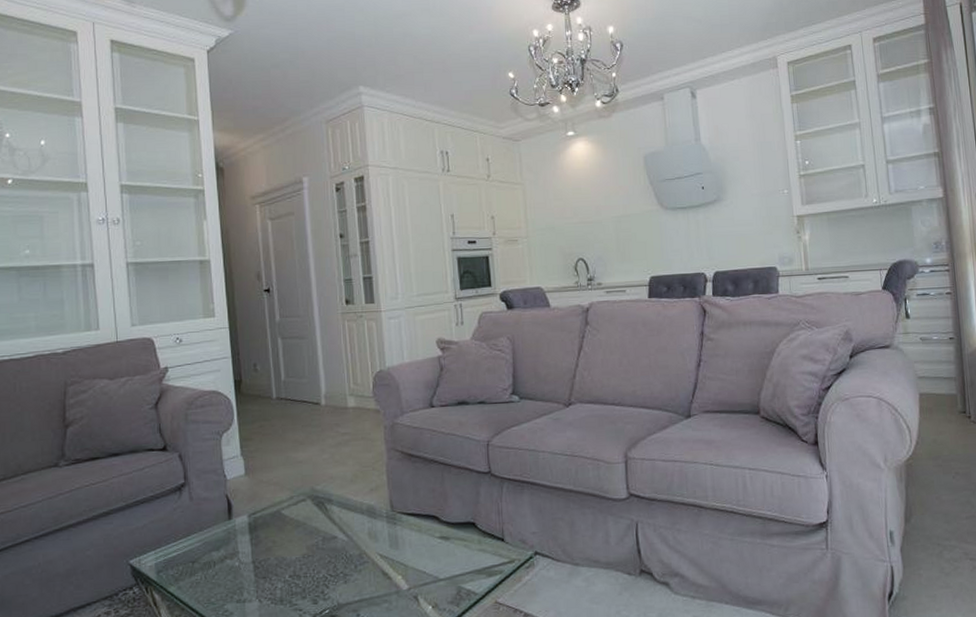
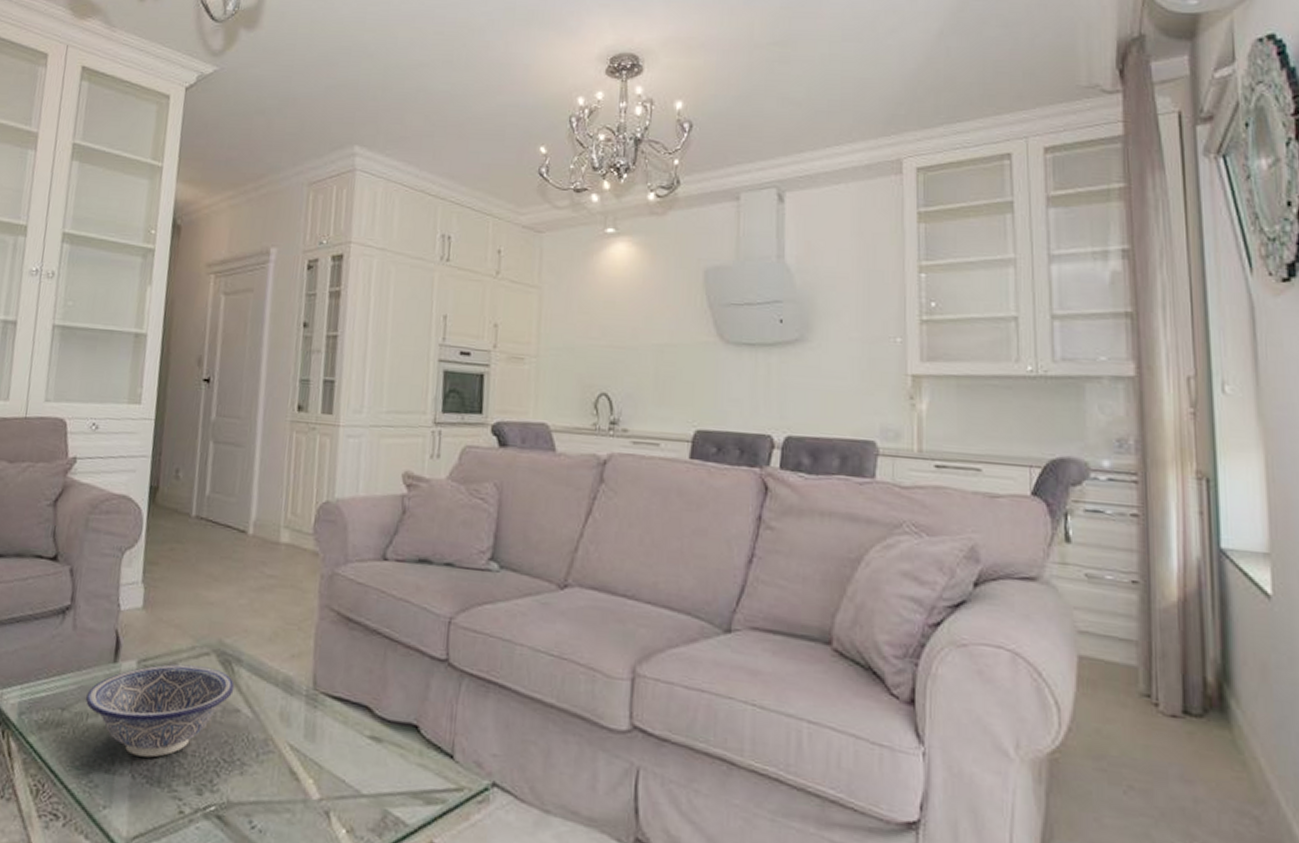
decorative bowl: none [210,510,330,585] -> present [85,664,235,758]

